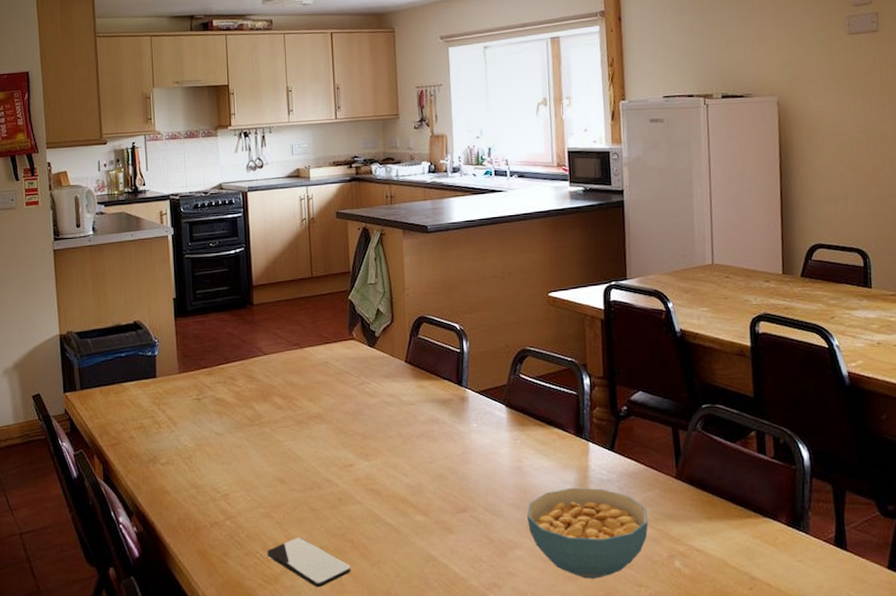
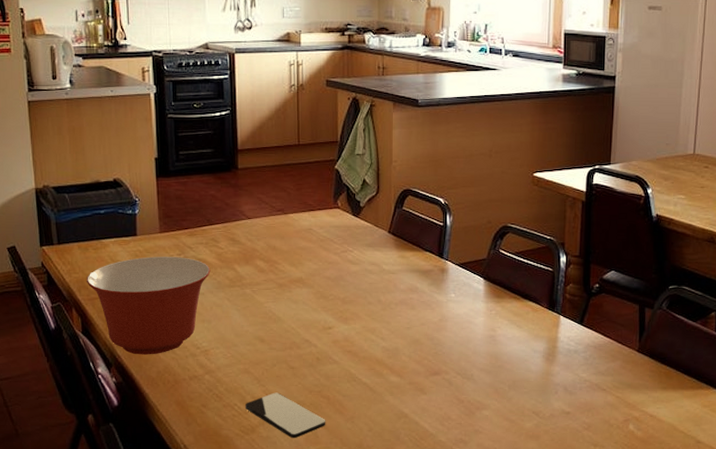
mixing bowl: none [107,397,229,502] -> present [86,256,211,355]
cereal bowl: present [526,487,648,579] -> none [496,356,609,438]

